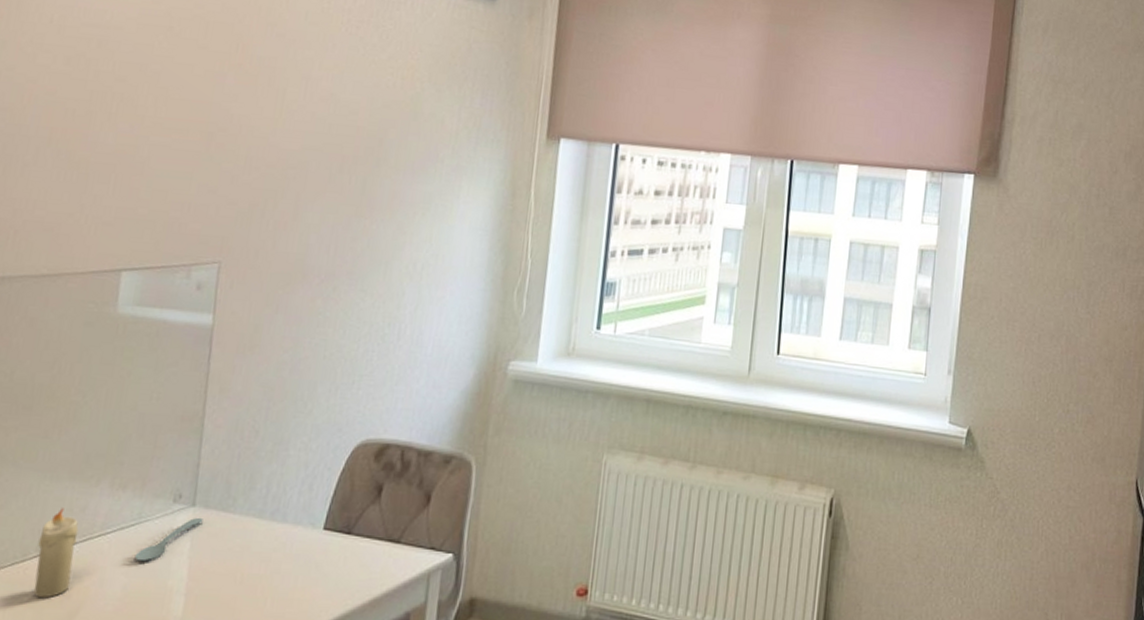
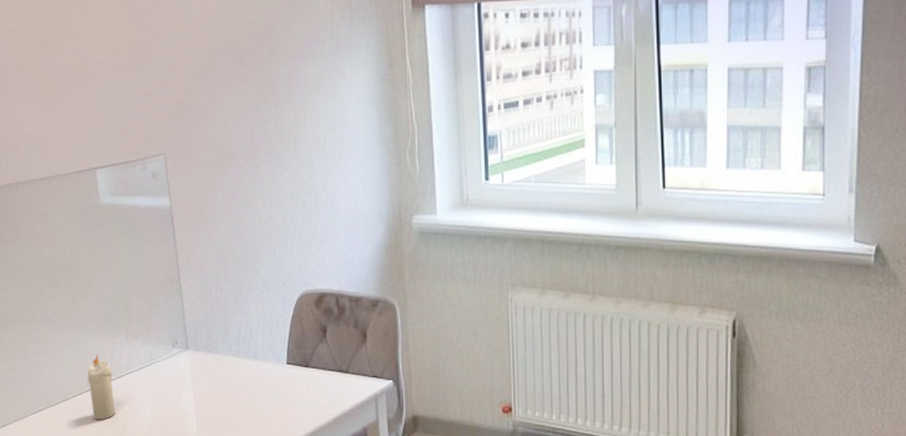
spoon: present [134,517,203,562] -> none [154,358,197,392]

